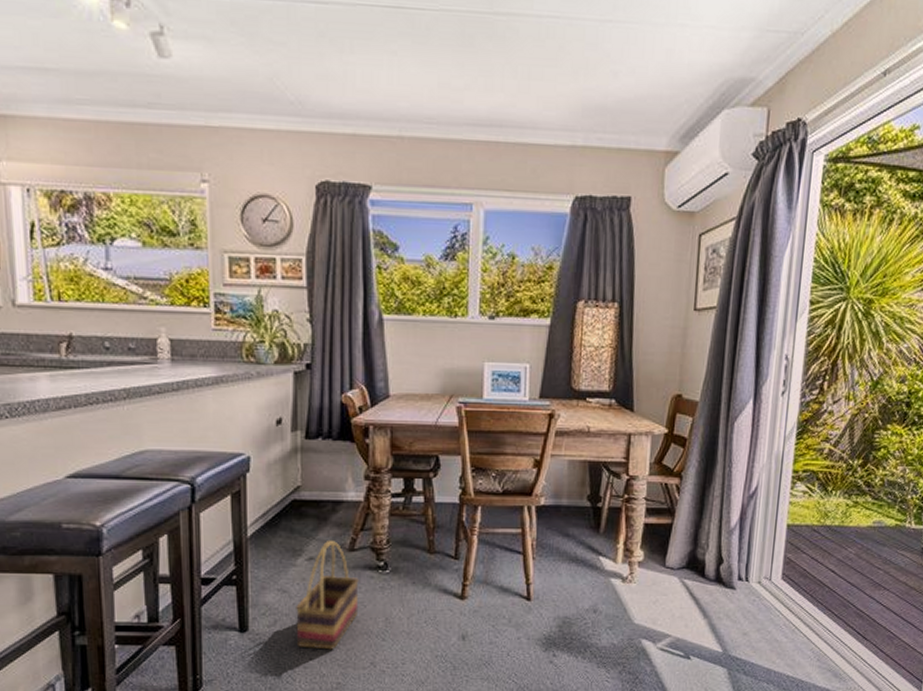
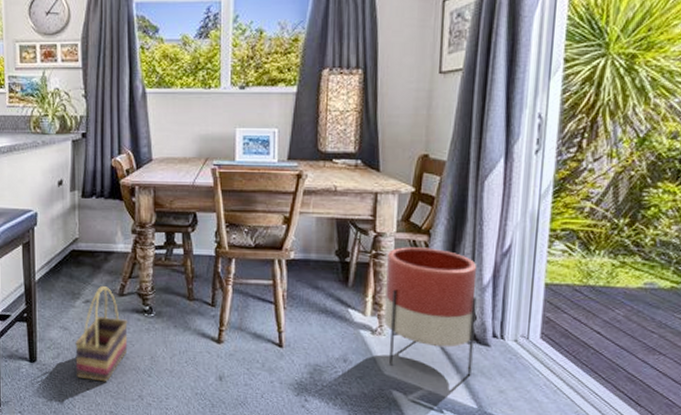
planter: none [634,490,726,620] -> present [383,247,478,376]

